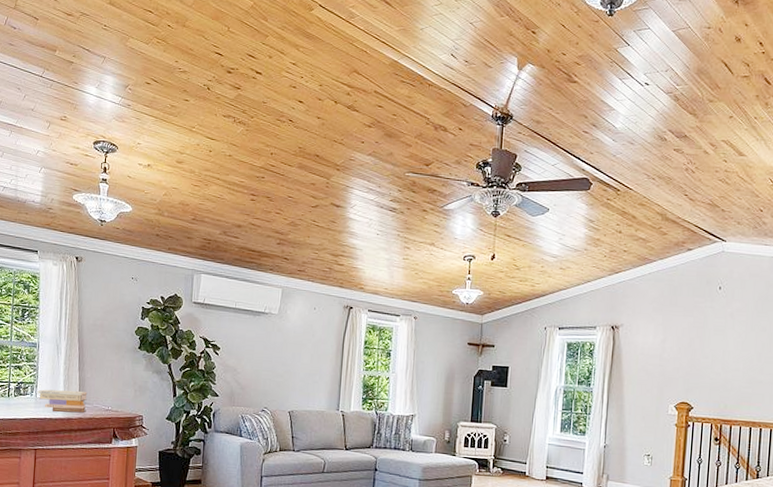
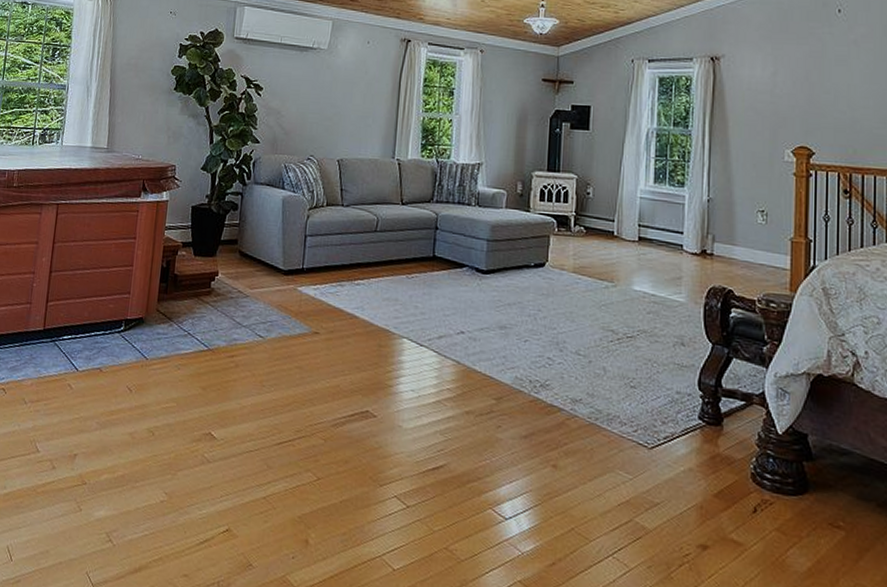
books: present [37,389,88,413] -> none [63,136,117,163]

